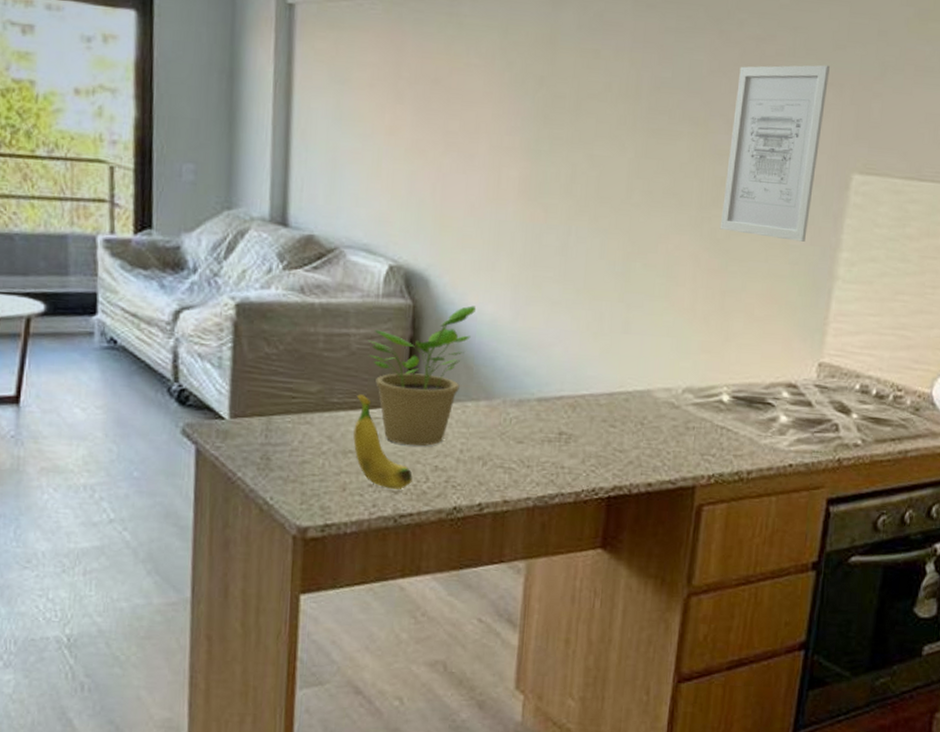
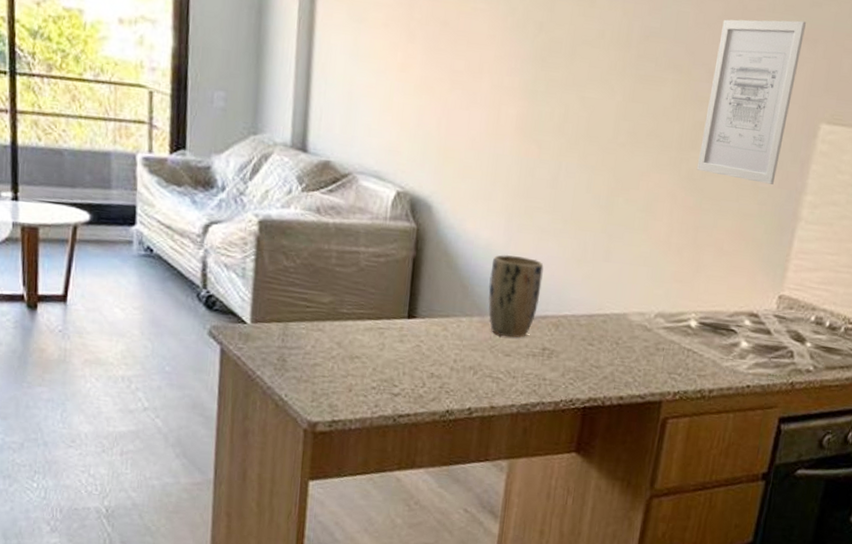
banana: present [353,394,413,489] -> none [359,306,411,393]
potted plant: present [368,305,477,446] -> none [375,230,474,355]
plant pot: none [495,330,556,423] -> present [488,254,544,338]

